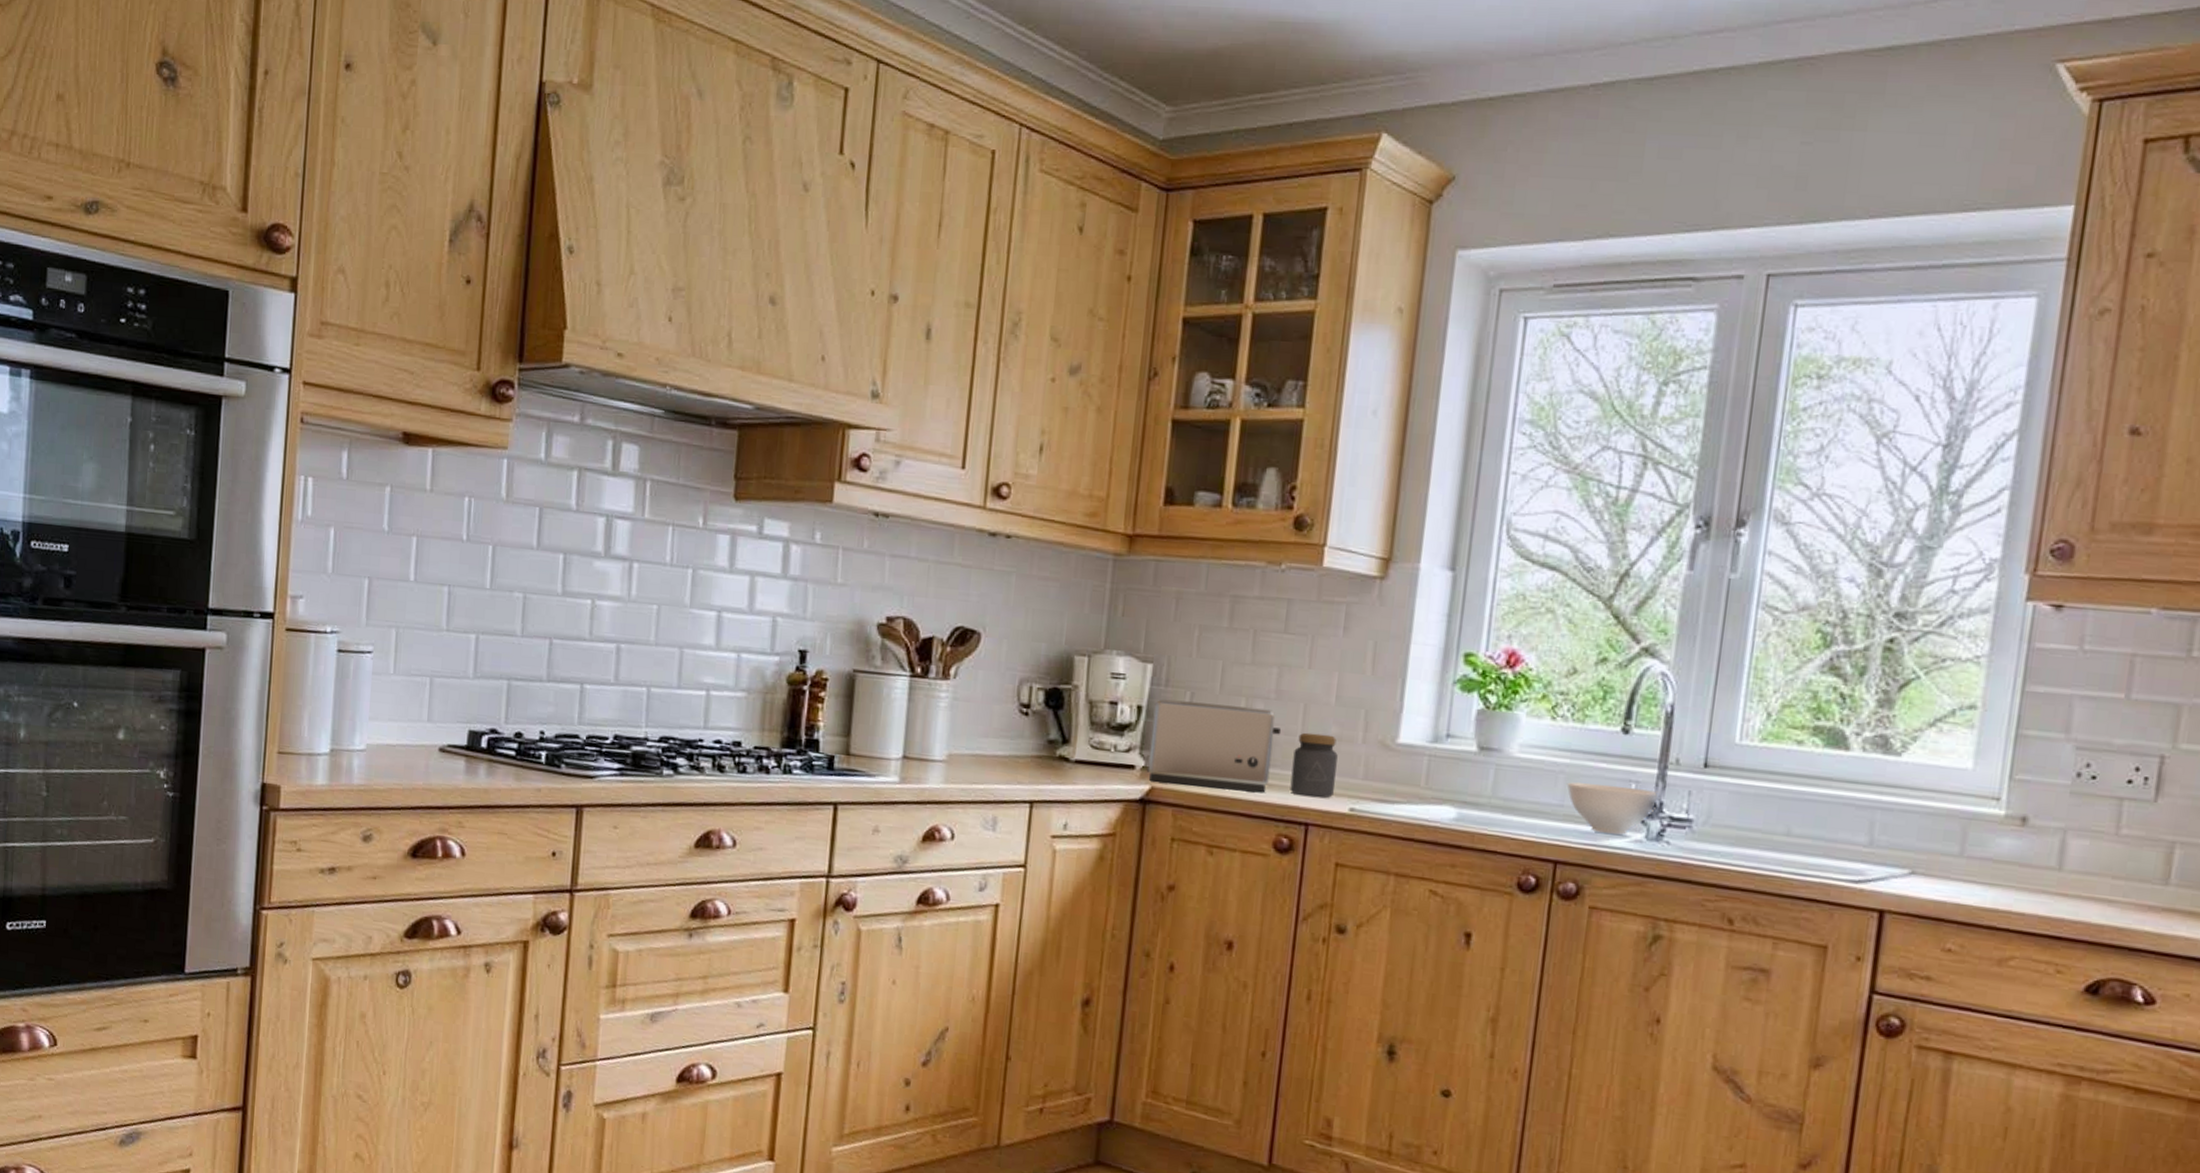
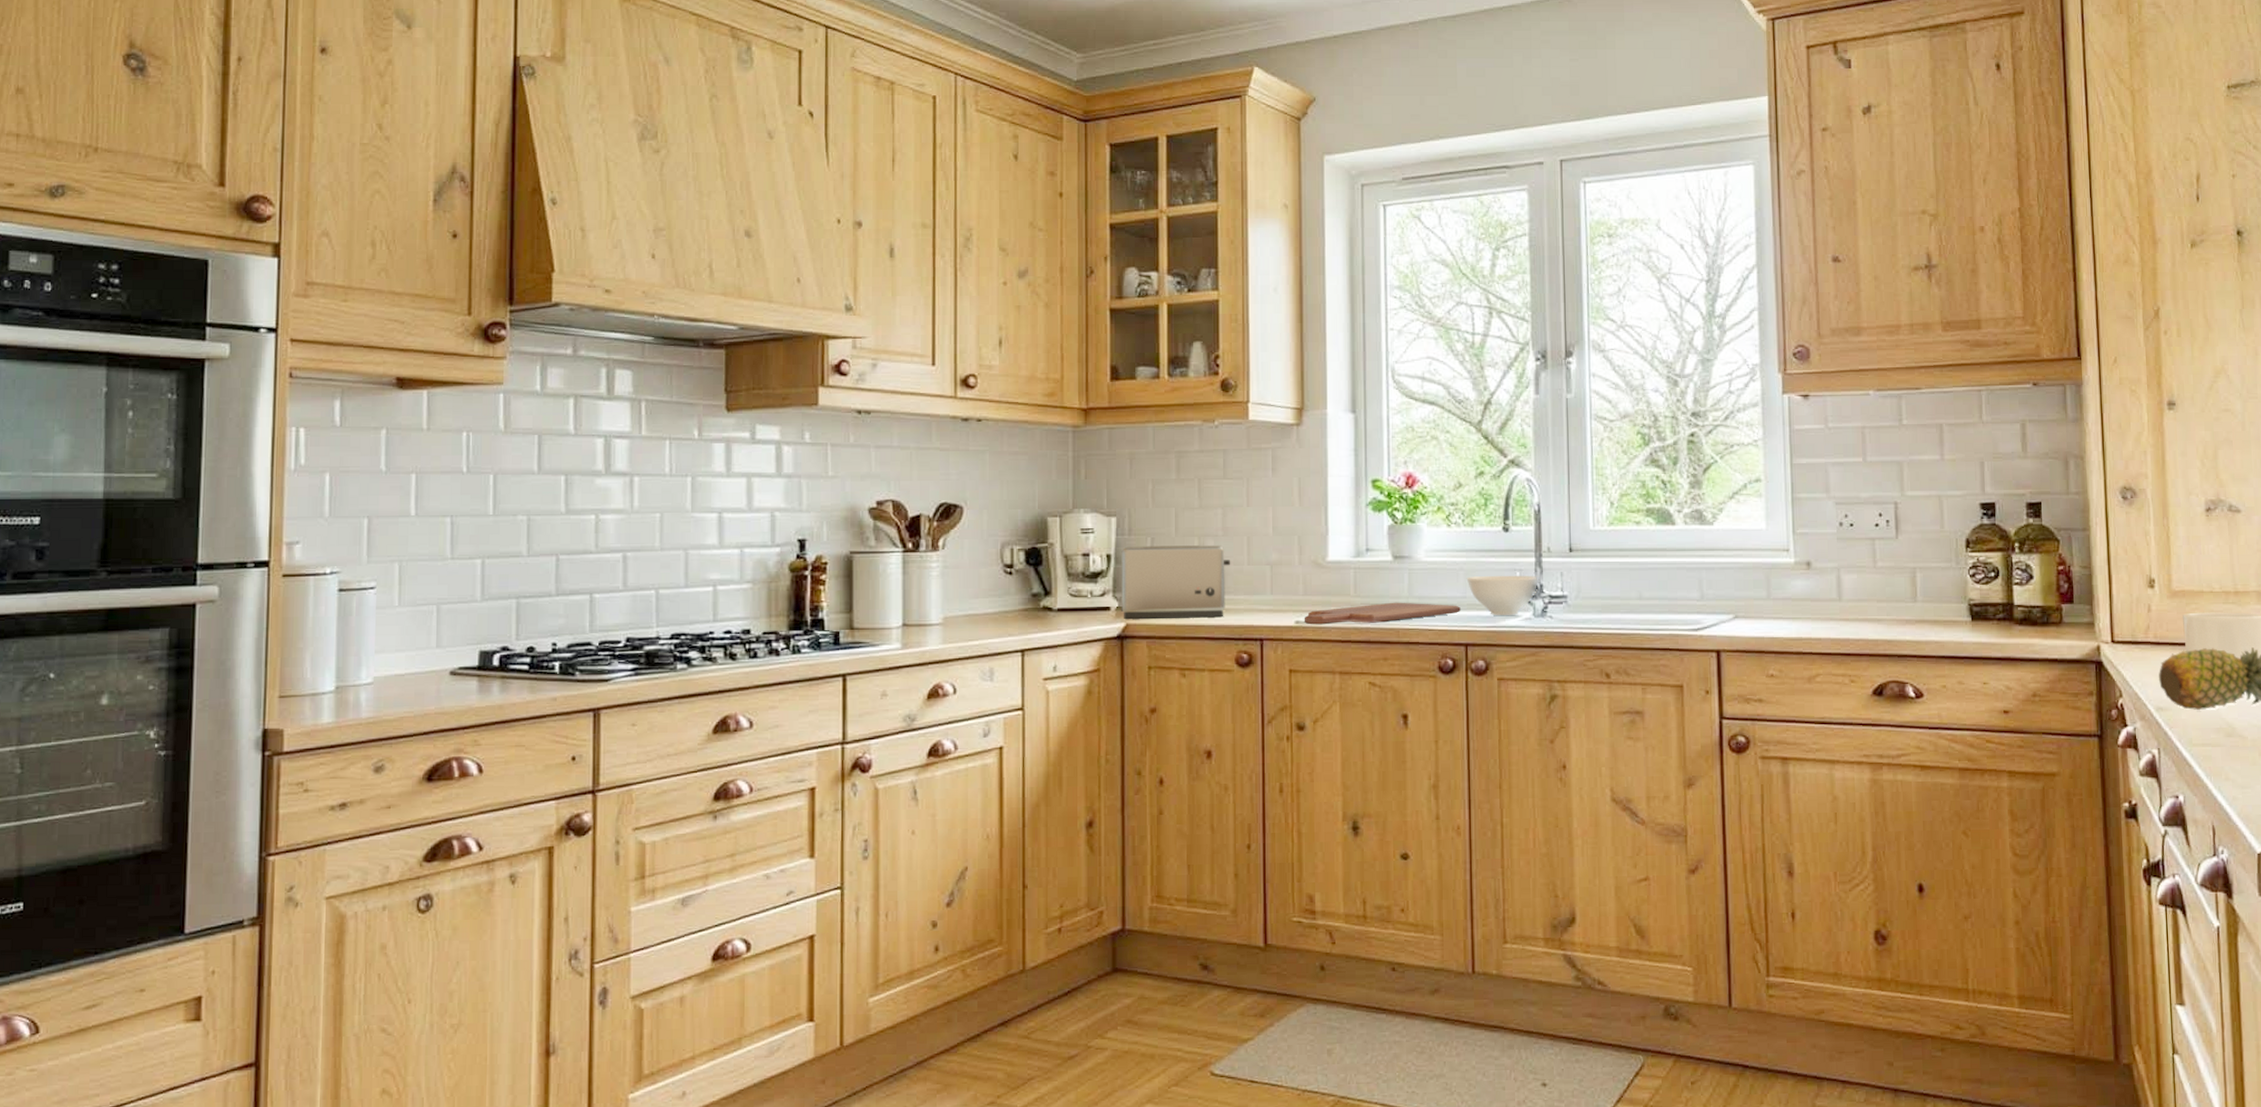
jar: present [1290,732,1338,798] -> none [1243,561,1280,616]
cutting board: none [1360,798,1555,825] -> present [1303,602,1461,625]

